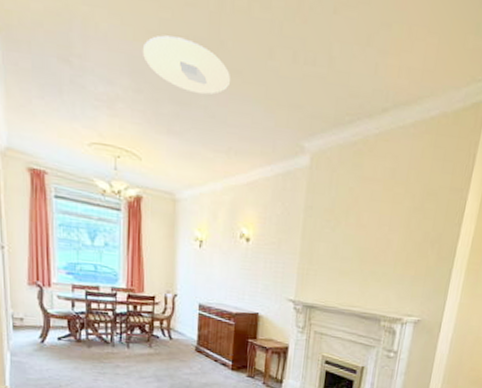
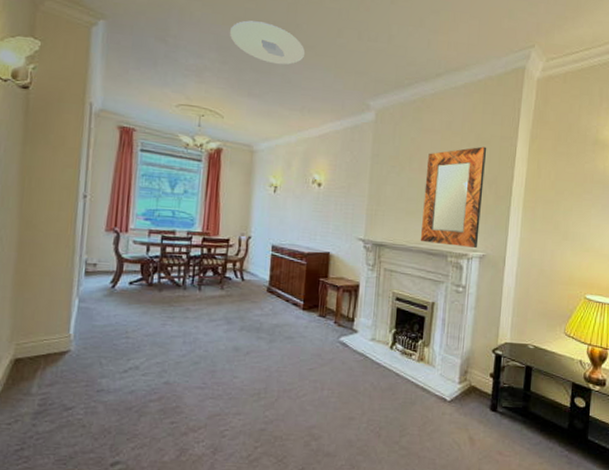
home mirror: none [353,199,434,312] -> present [420,146,487,248]

